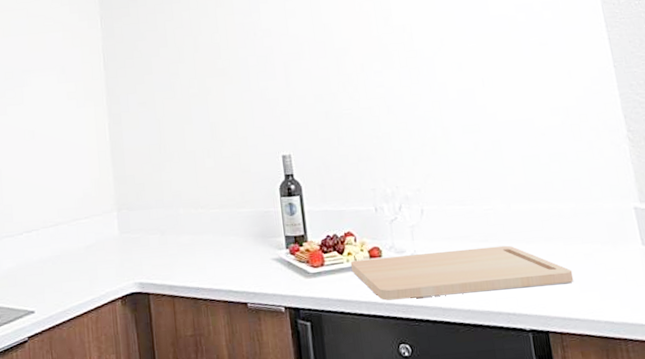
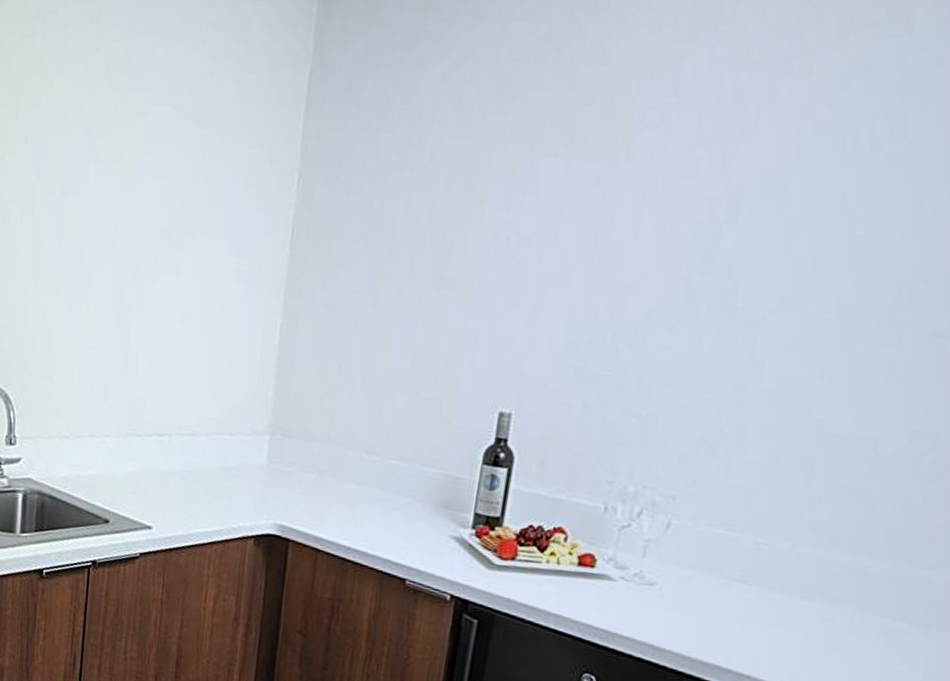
cutting board: present [350,245,574,301] -> none [548,563,851,660]

